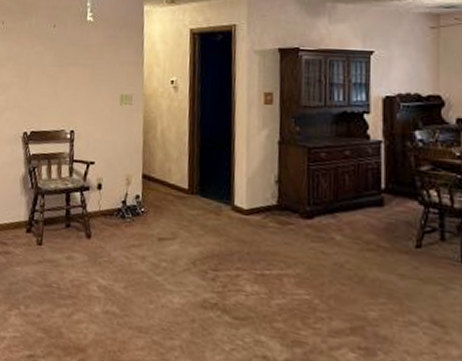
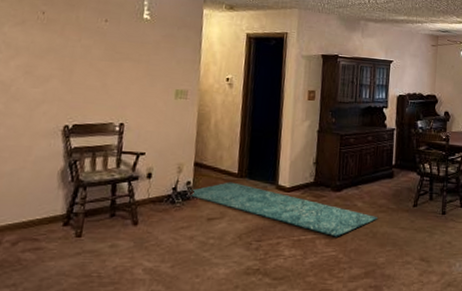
rug: none [139,198,364,277] -> present [189,182,377,237]

